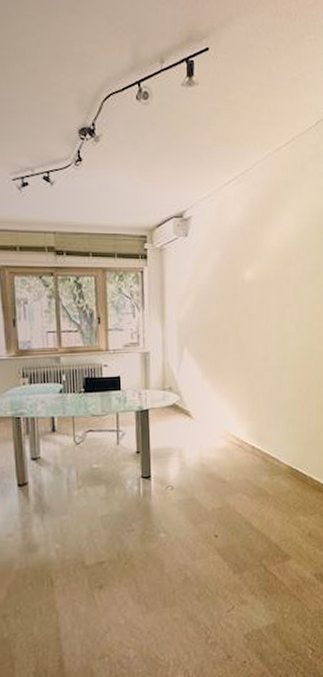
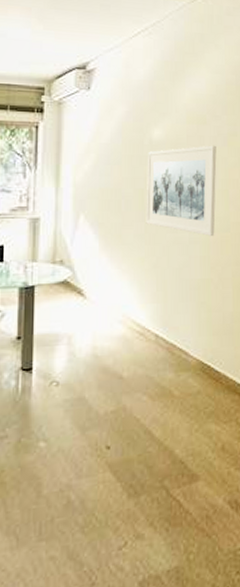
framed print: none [240,283,302,363] -> present [146,145,217,236]

